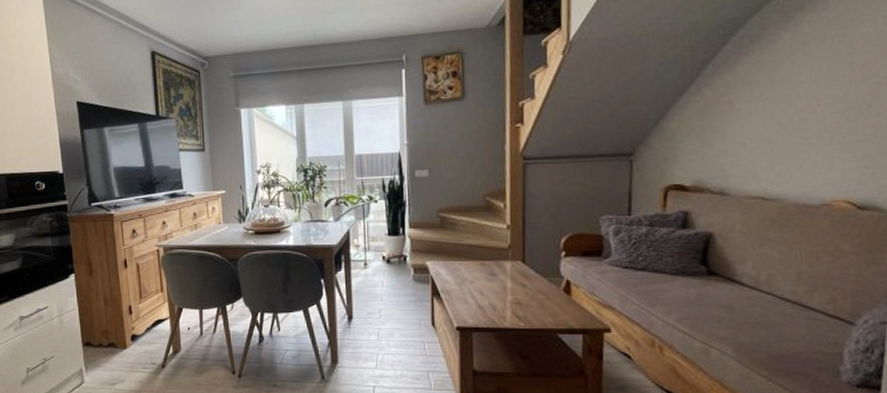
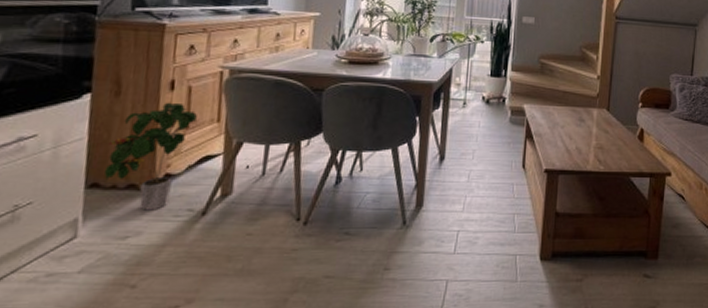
potted plant: none [92,277,146,364] -> present [103,102,197,211]

